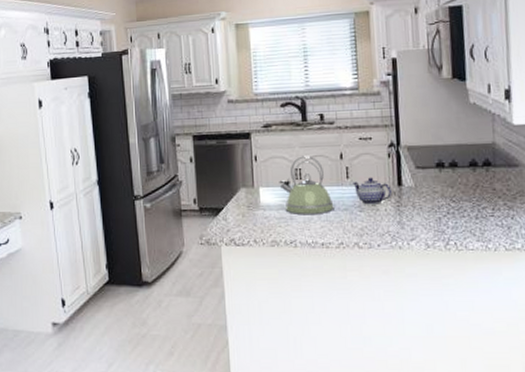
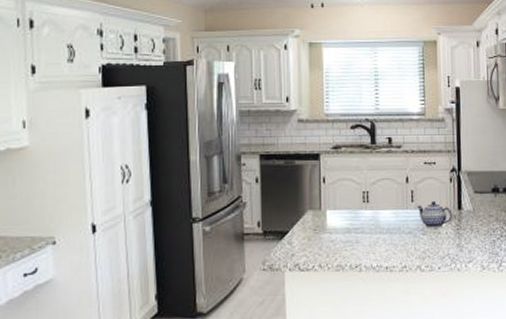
kettle: present [279,156,334,215] -> none [346,178,399,239]

